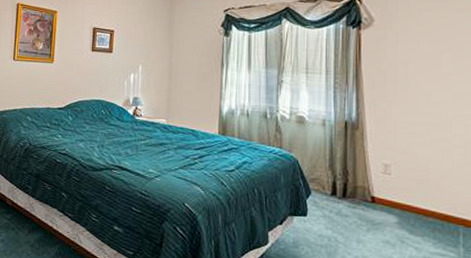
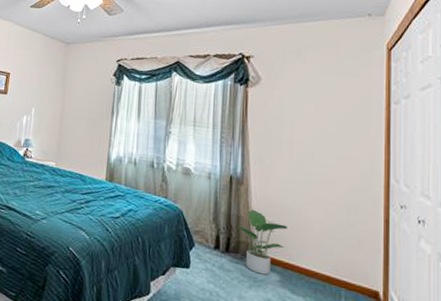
potted plant: none [352,153,404,218] -> present [236,209,287,275]

